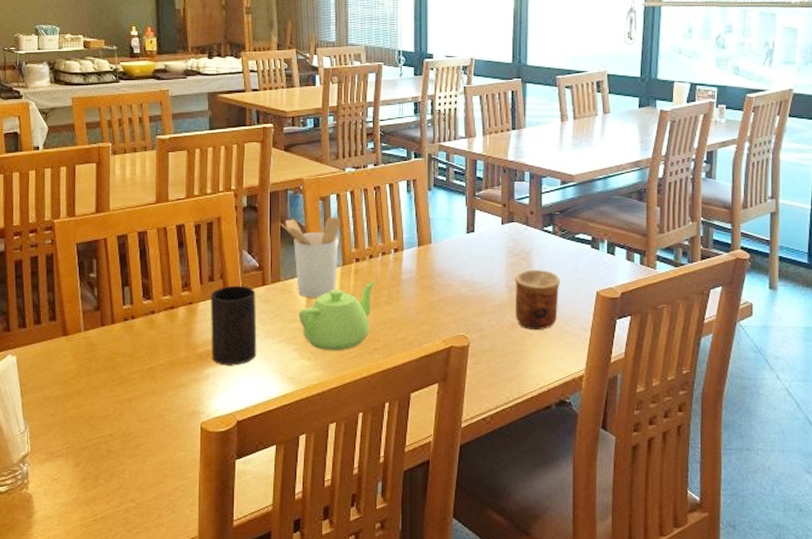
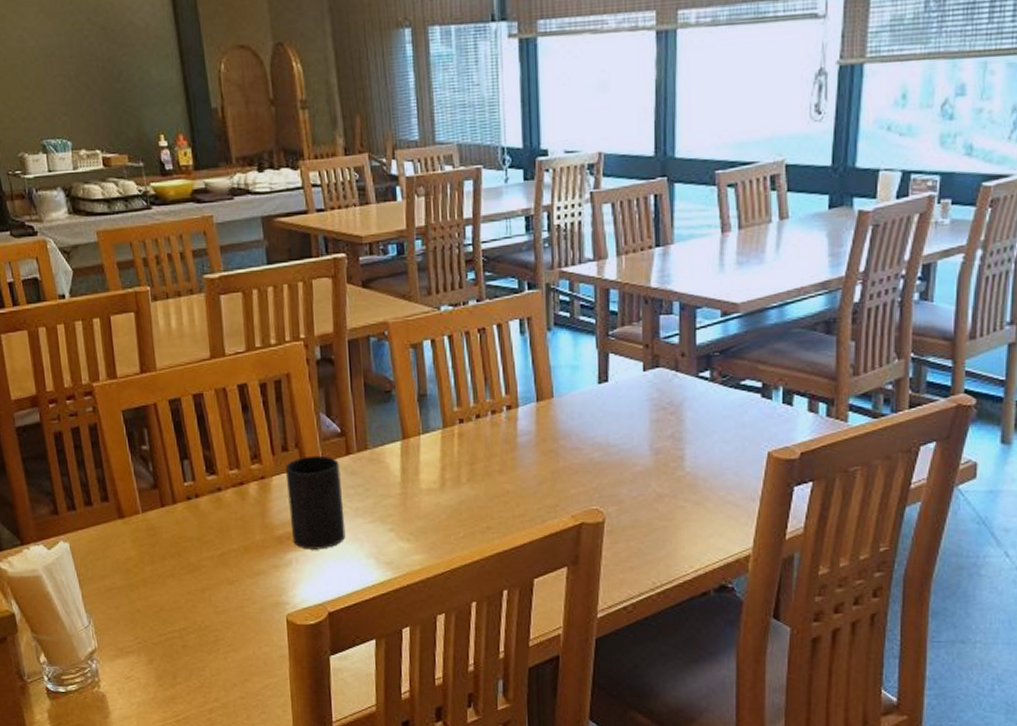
utensil holder: present [279,216,341,298] -> none [362,368,439,468]
teapot: present [298,281,376,351] -> none [392,445,486,531]
cup: present [514,270,560,330] -> none [661,426,720,501]

